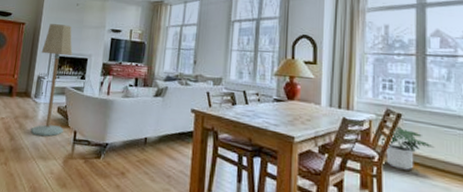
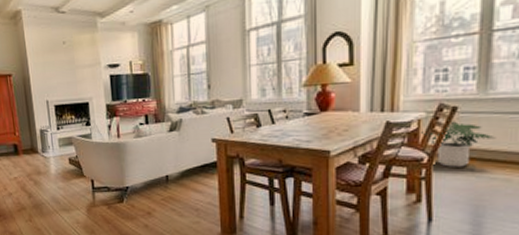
floor lamp: present [30,24,73,136] -> none [37,68,80,189]

